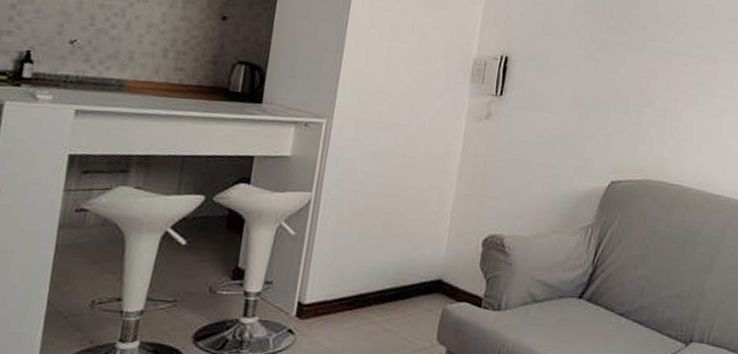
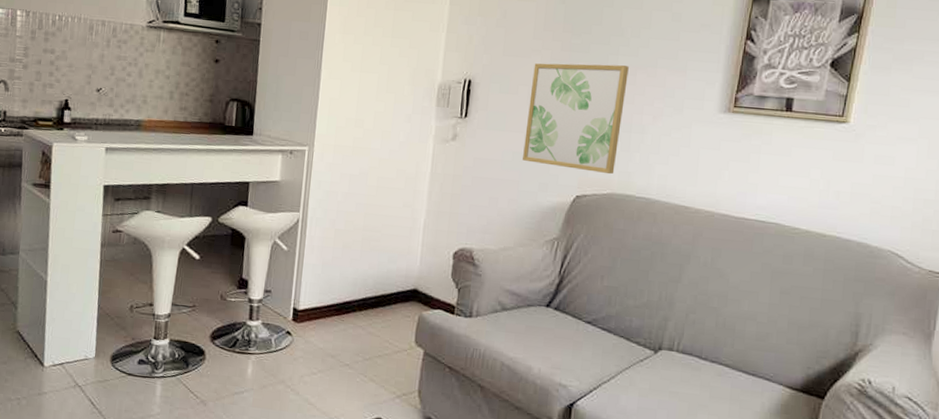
wall art: none [558,44,664,161] -> present [523,63,629,175]

